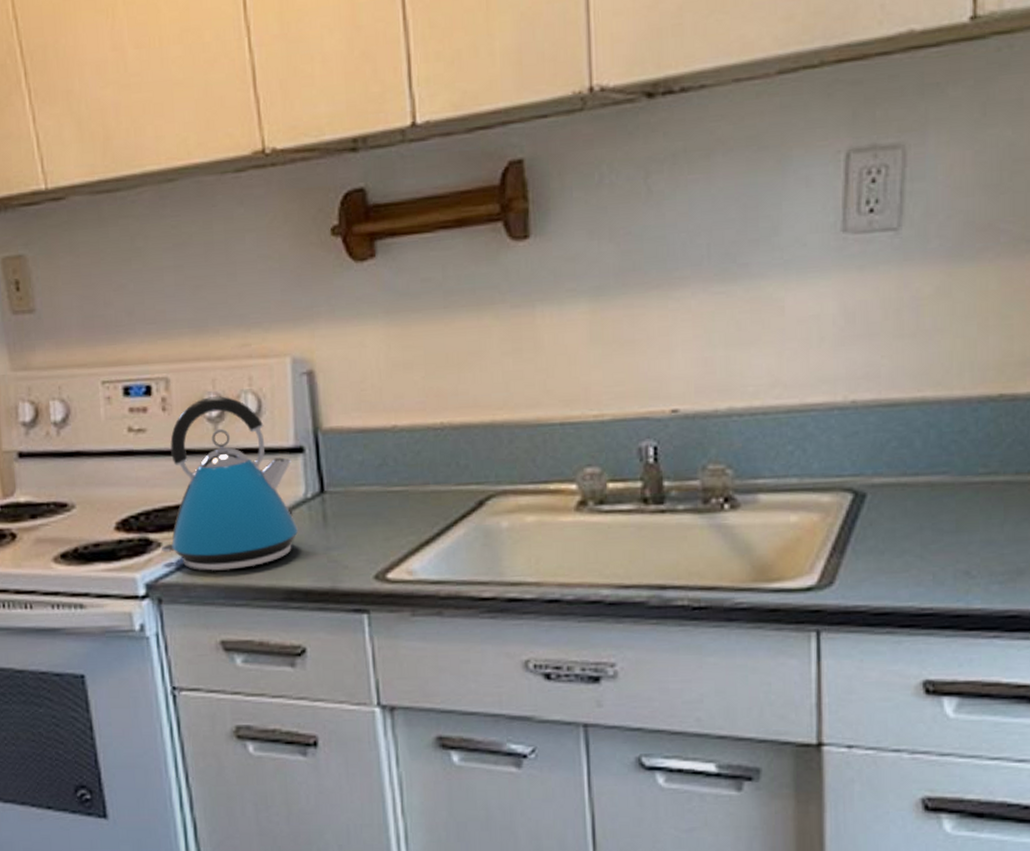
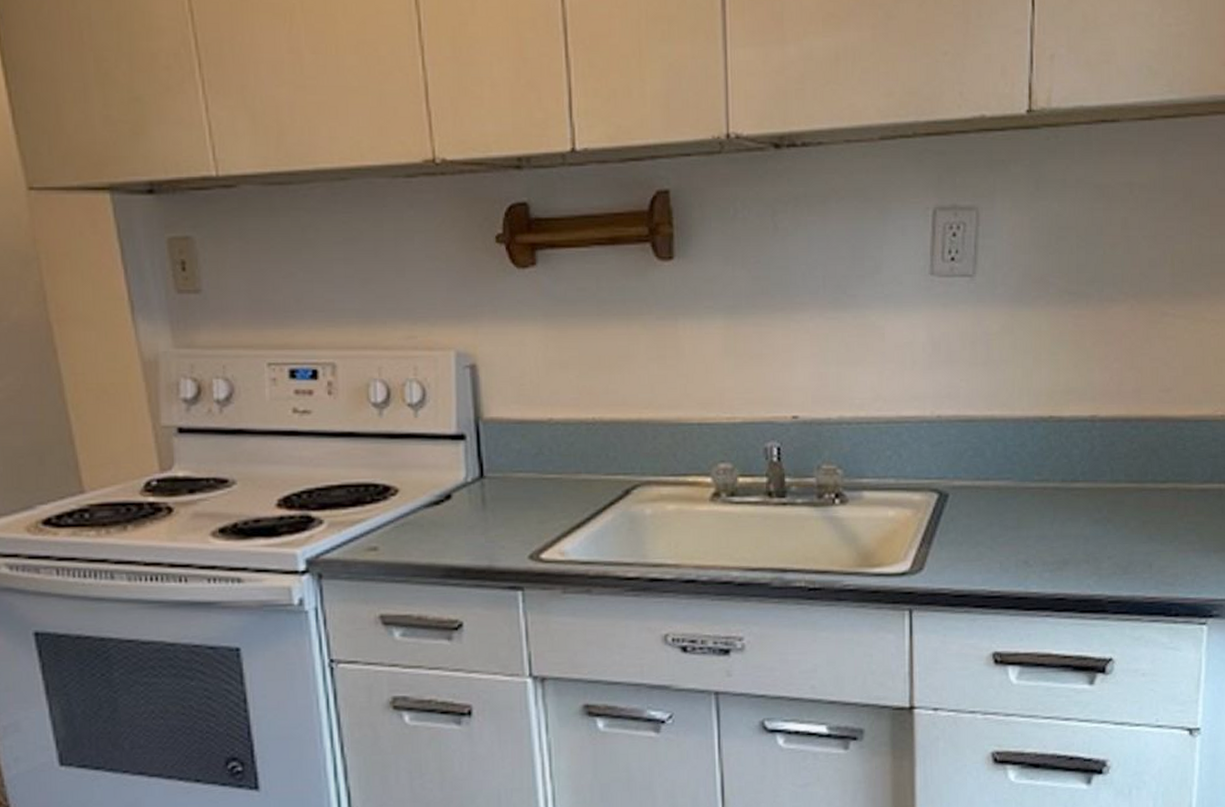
kettle: present [160,396,299,571] -> none [322,383,459,548]

